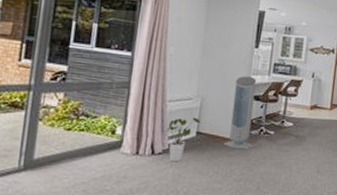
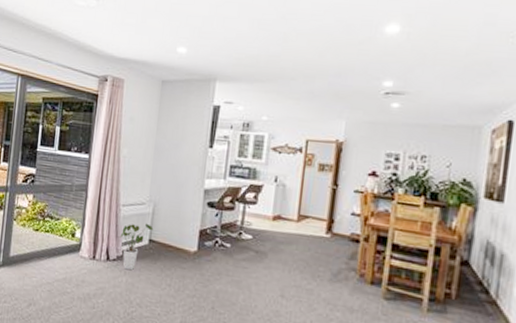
air purifier: present [223,76,257,150] -> none [176,179,211,263]

